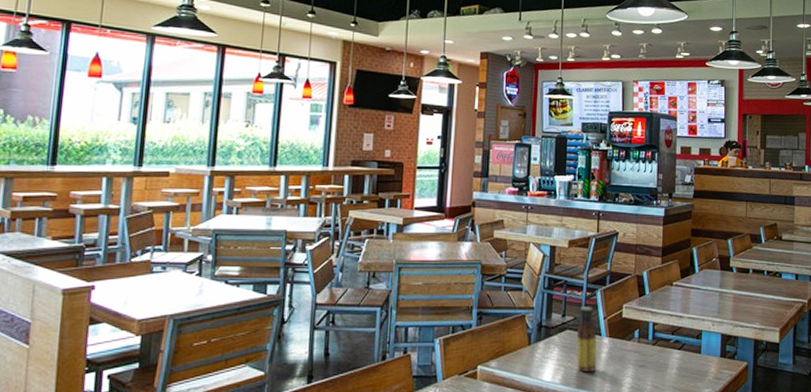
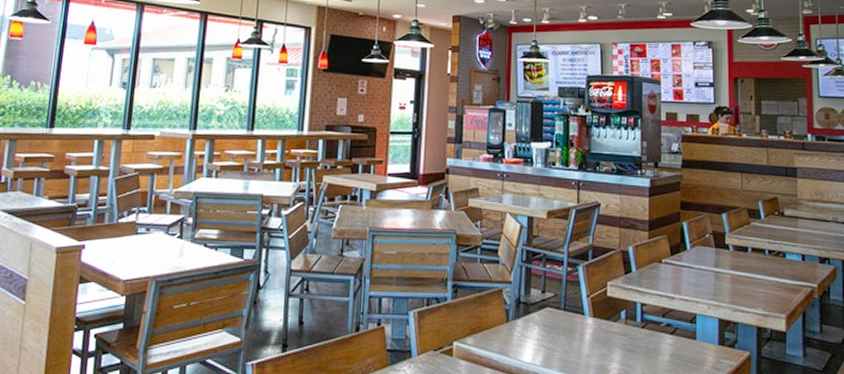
sauce bottle: present [576,306,598,373] -> none [558,282,581,355]

